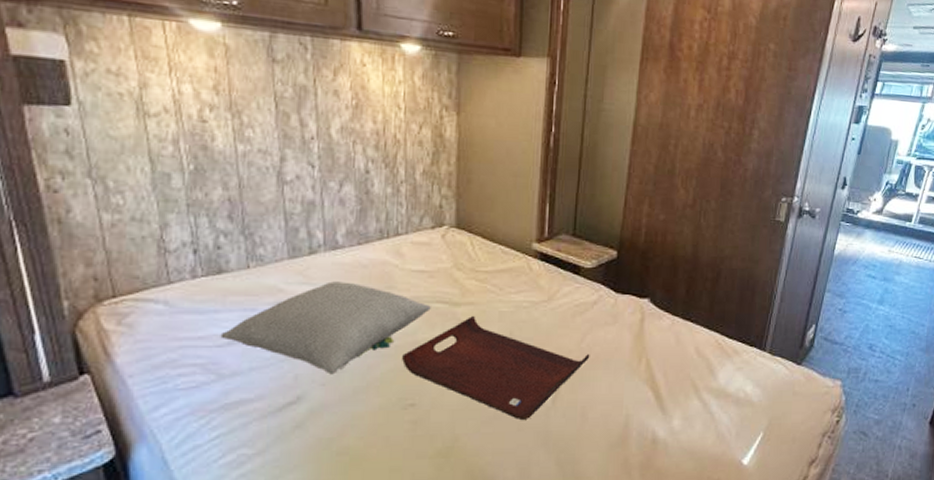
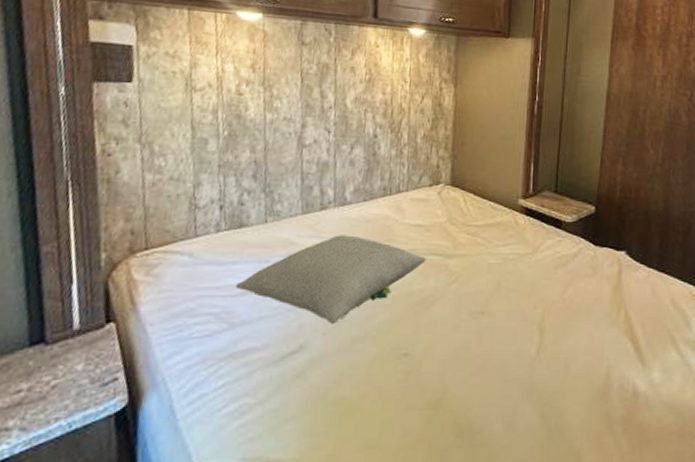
serving tray: present [402,316,590,419] -> none [398,268,572,370]

